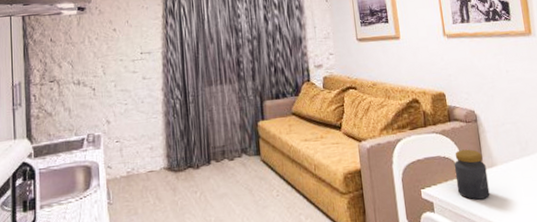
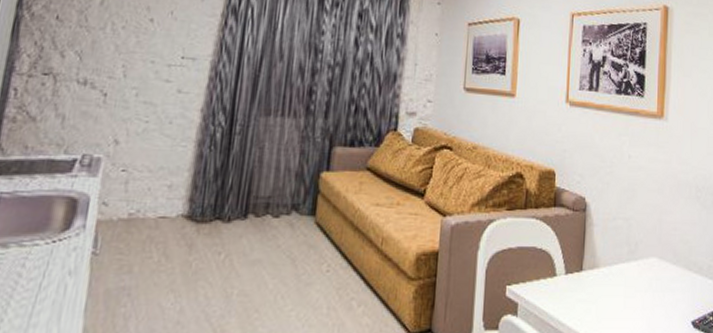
jar: present [454,149,490,200] -> none [548,243,587,306]

